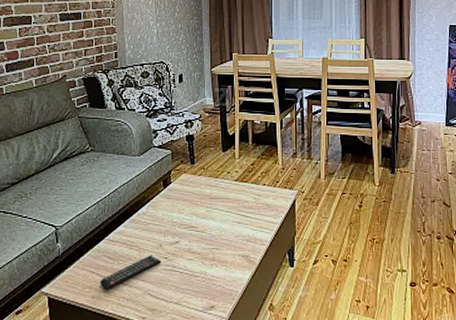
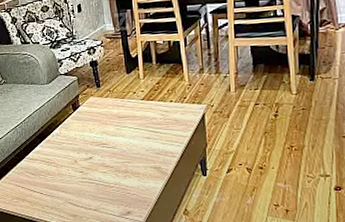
remote control: present [100,255,161,291] -> none [25,170,78,201]

